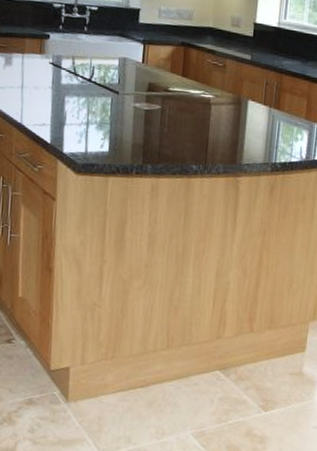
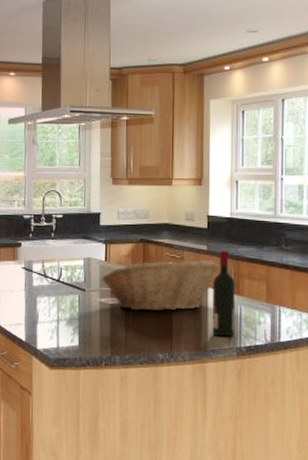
fruit basket: none [137,67,262,122] -> present [102,260,220,311]
wine bottle: none [249,61,276,152] -> present [212,250,235,337]

